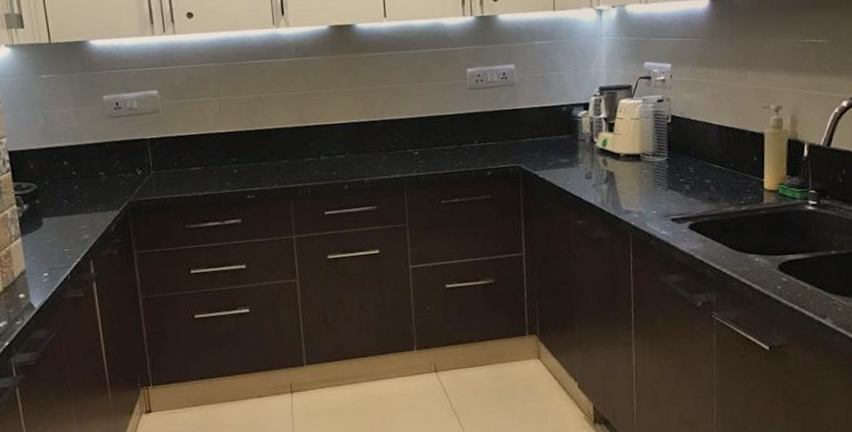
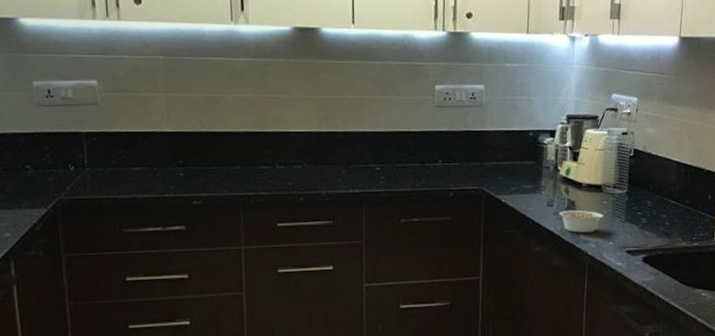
legume: none [598,180,646,204] -> present [559,210,605,233]

